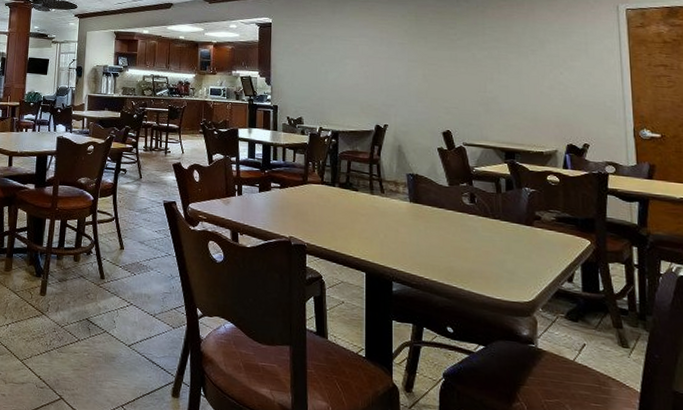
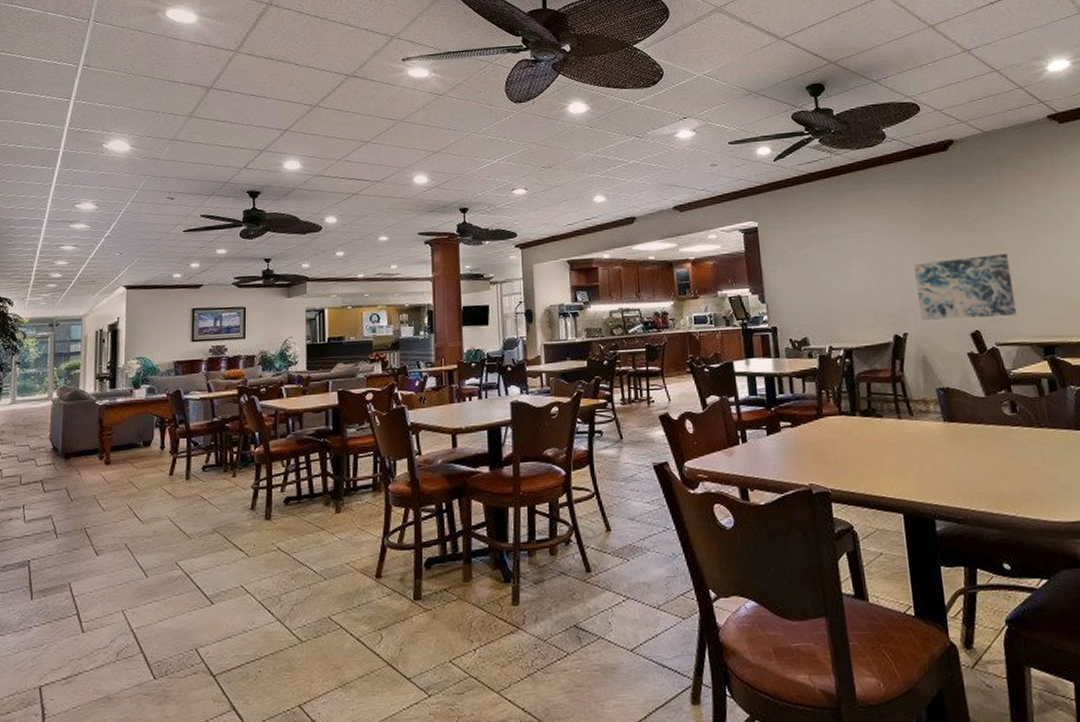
wall art: none [399,68,485,123] -> present [913,254,1017,320]

